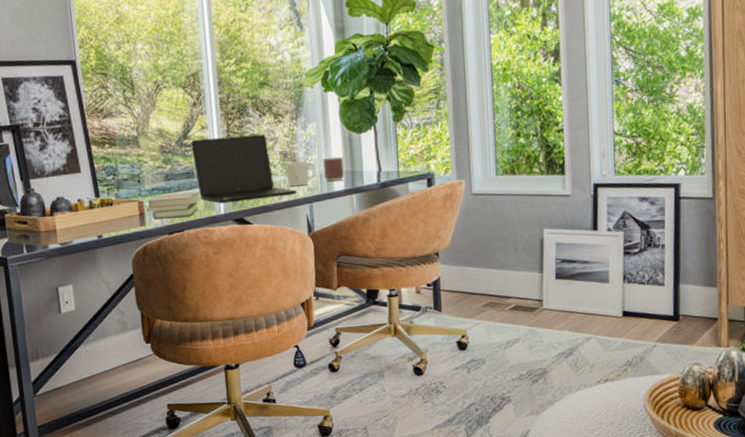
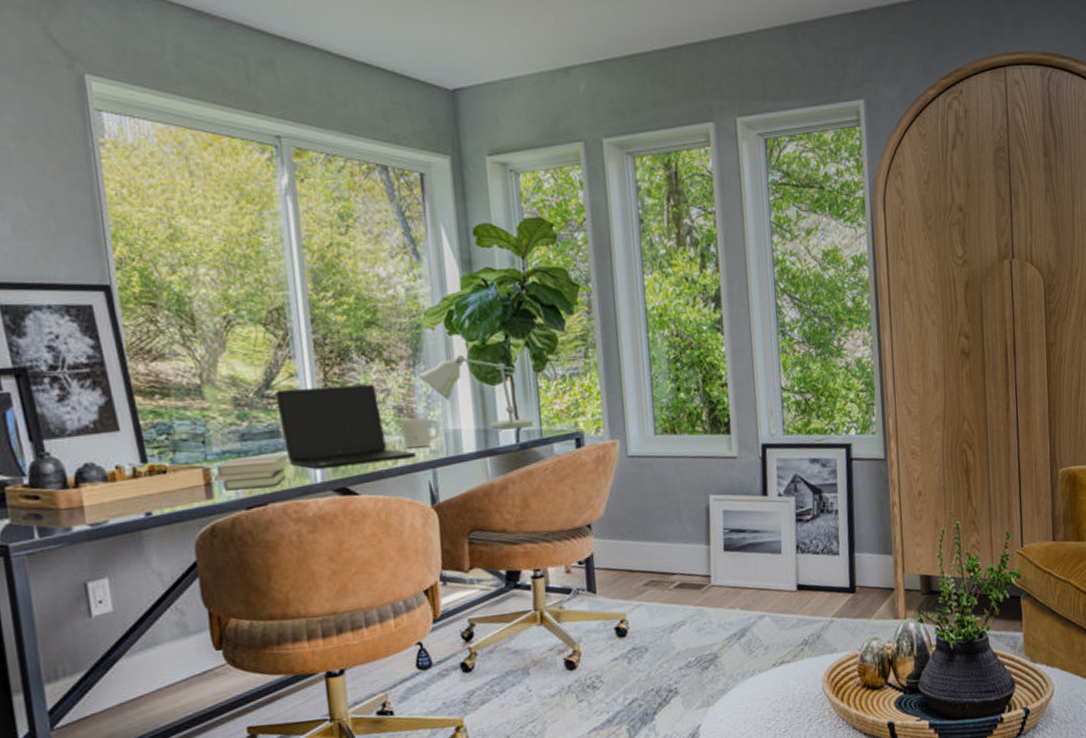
desk lamp: none [300,107,393,172] -> present [419,354,534,430]
mug: present [322,156,345,182] -> none [447,412,476,442]

